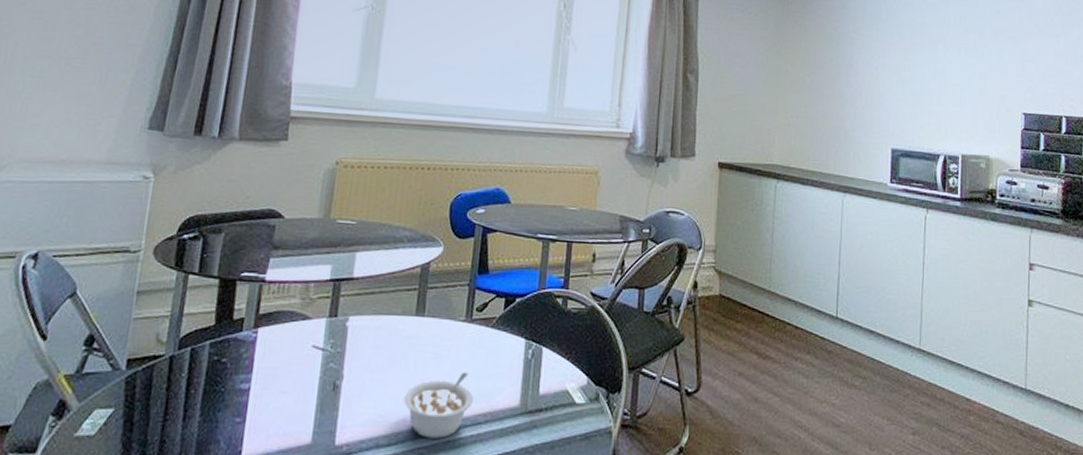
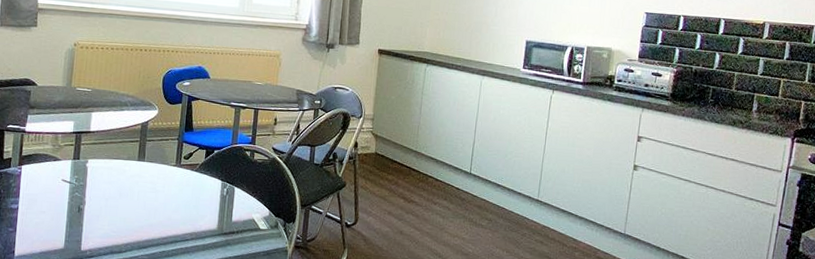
legume: present [404,371,474,439] -> none [130,202,182,250]

